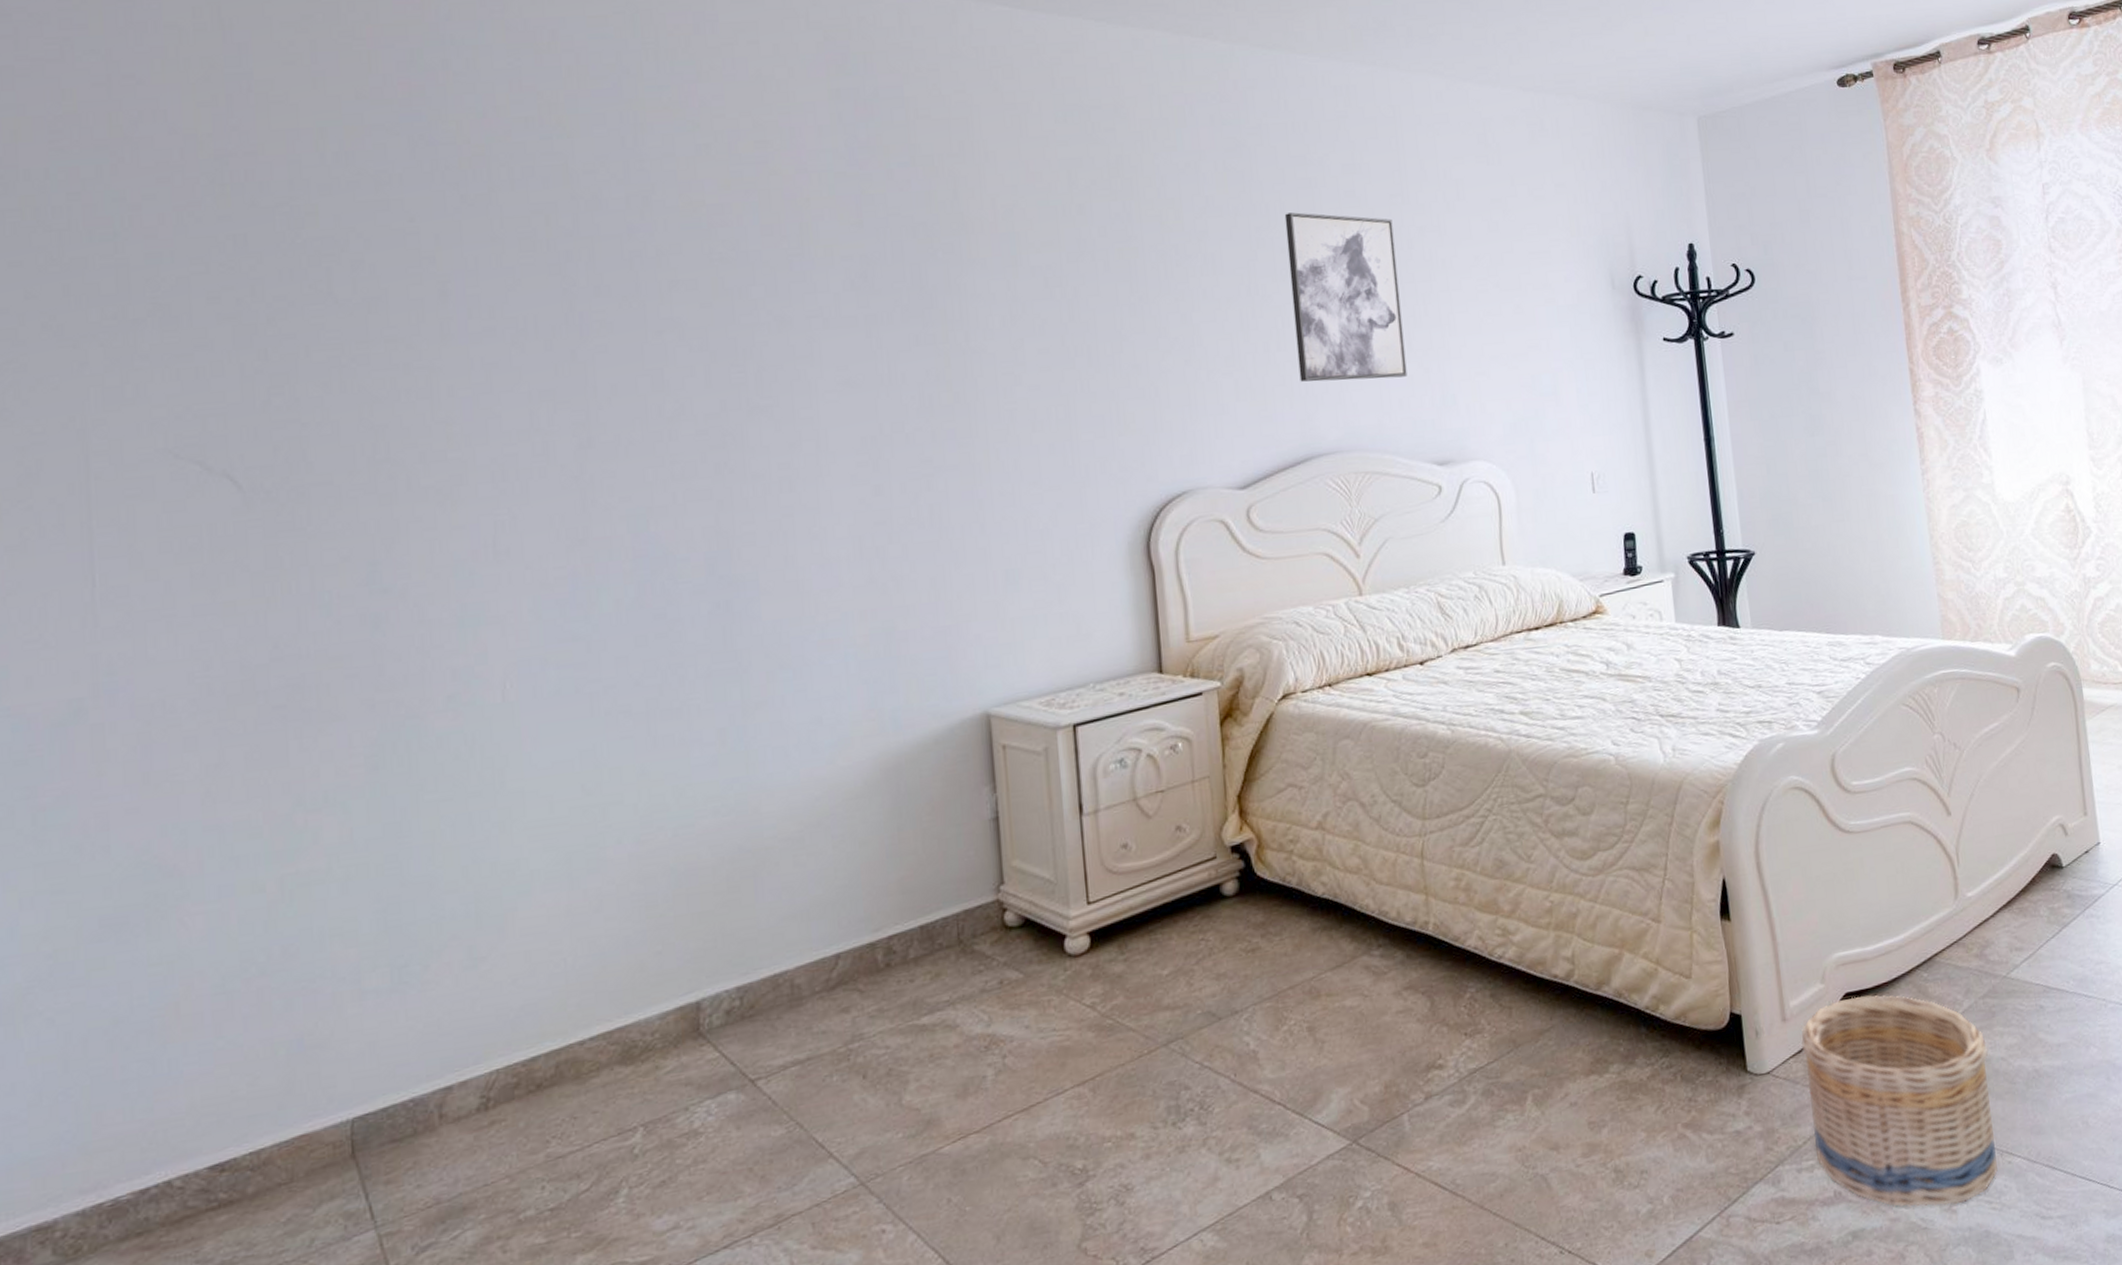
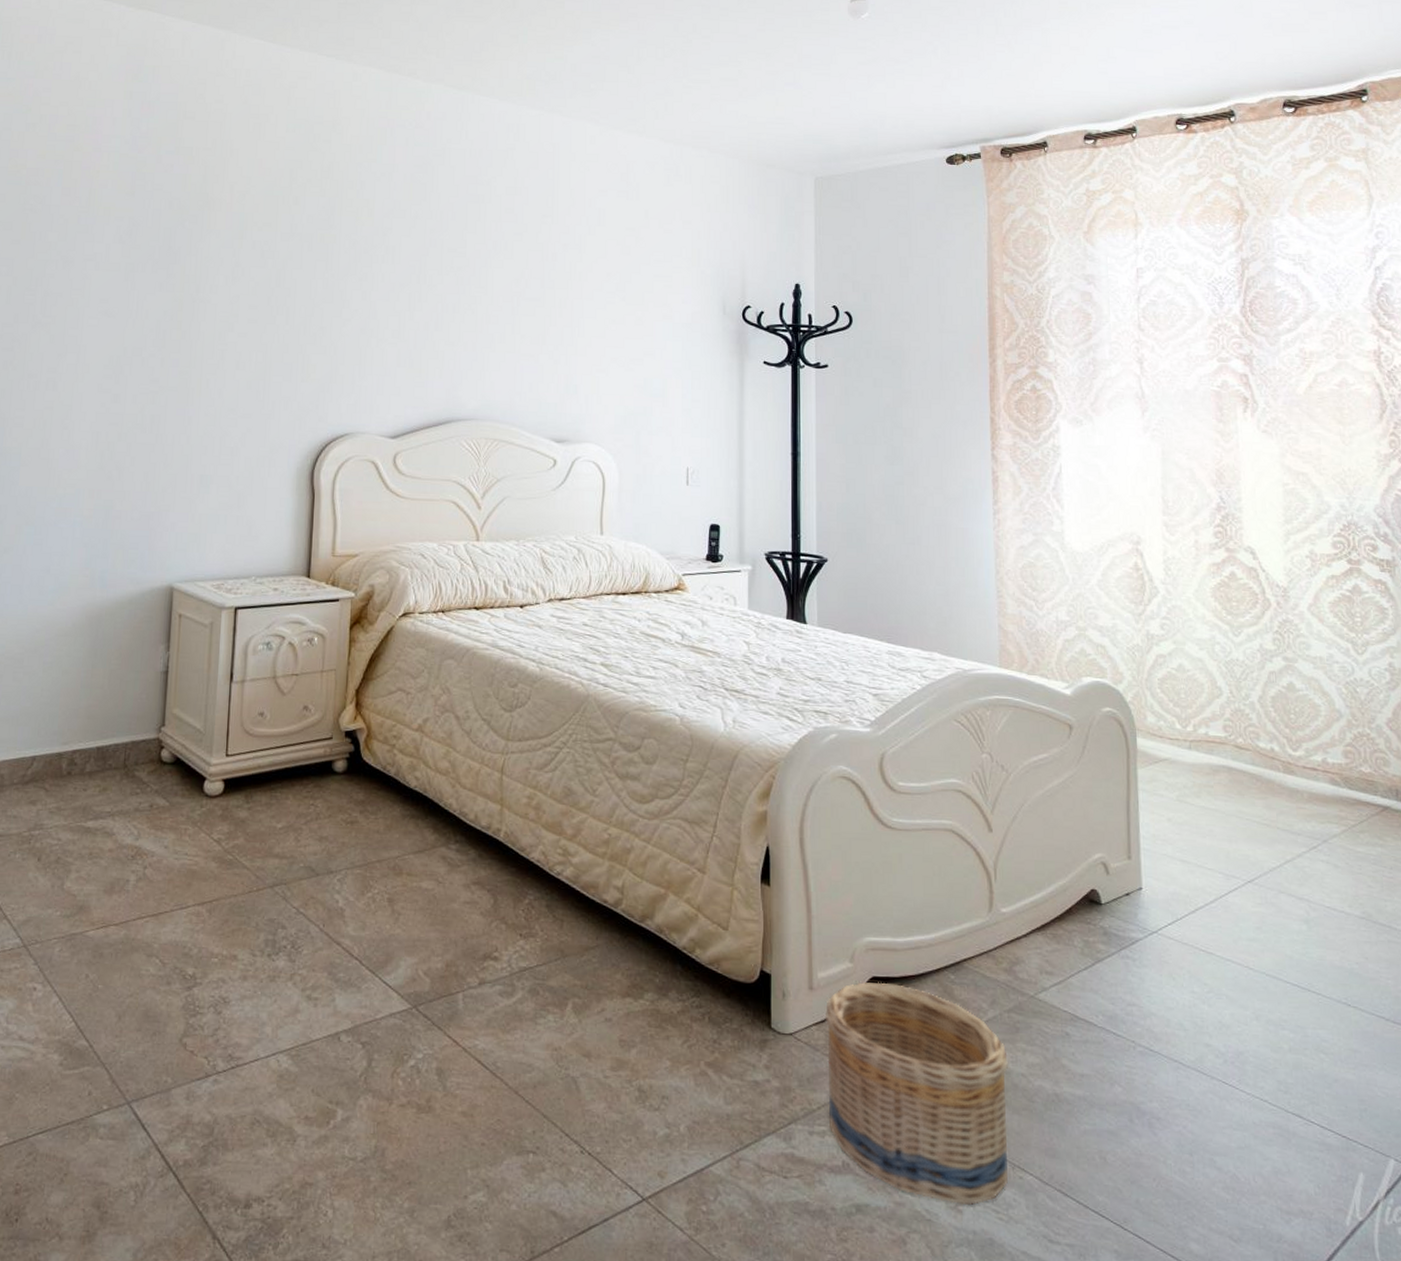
wall art: present [1284,212,1408,382] -> none [450,221,542,365]

